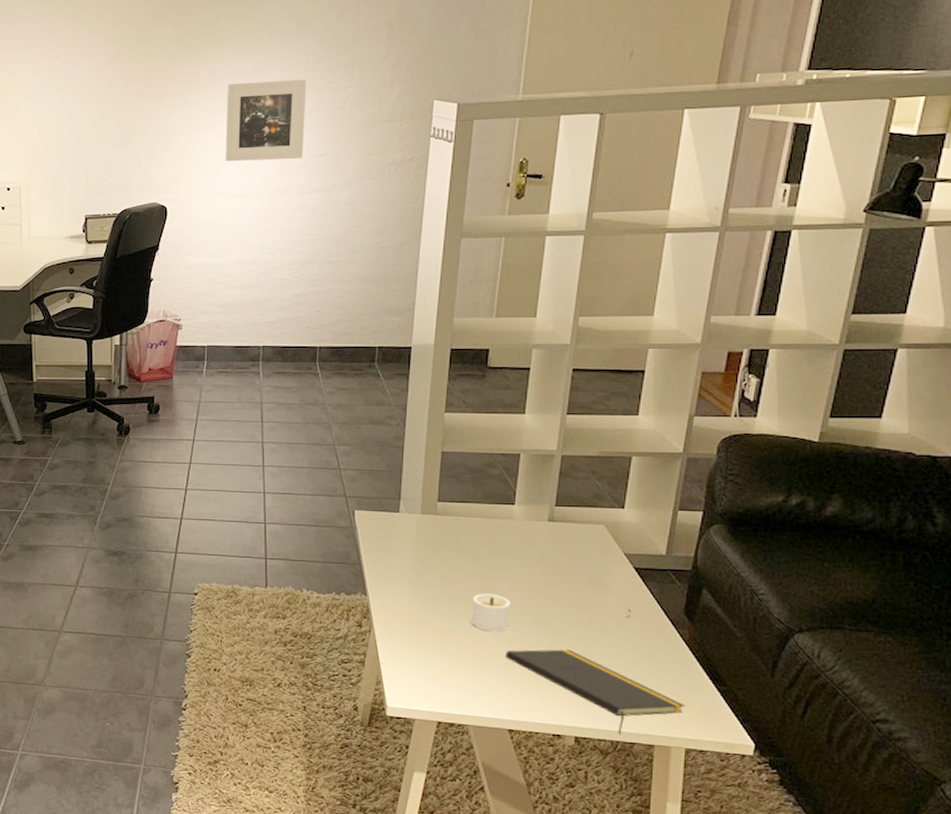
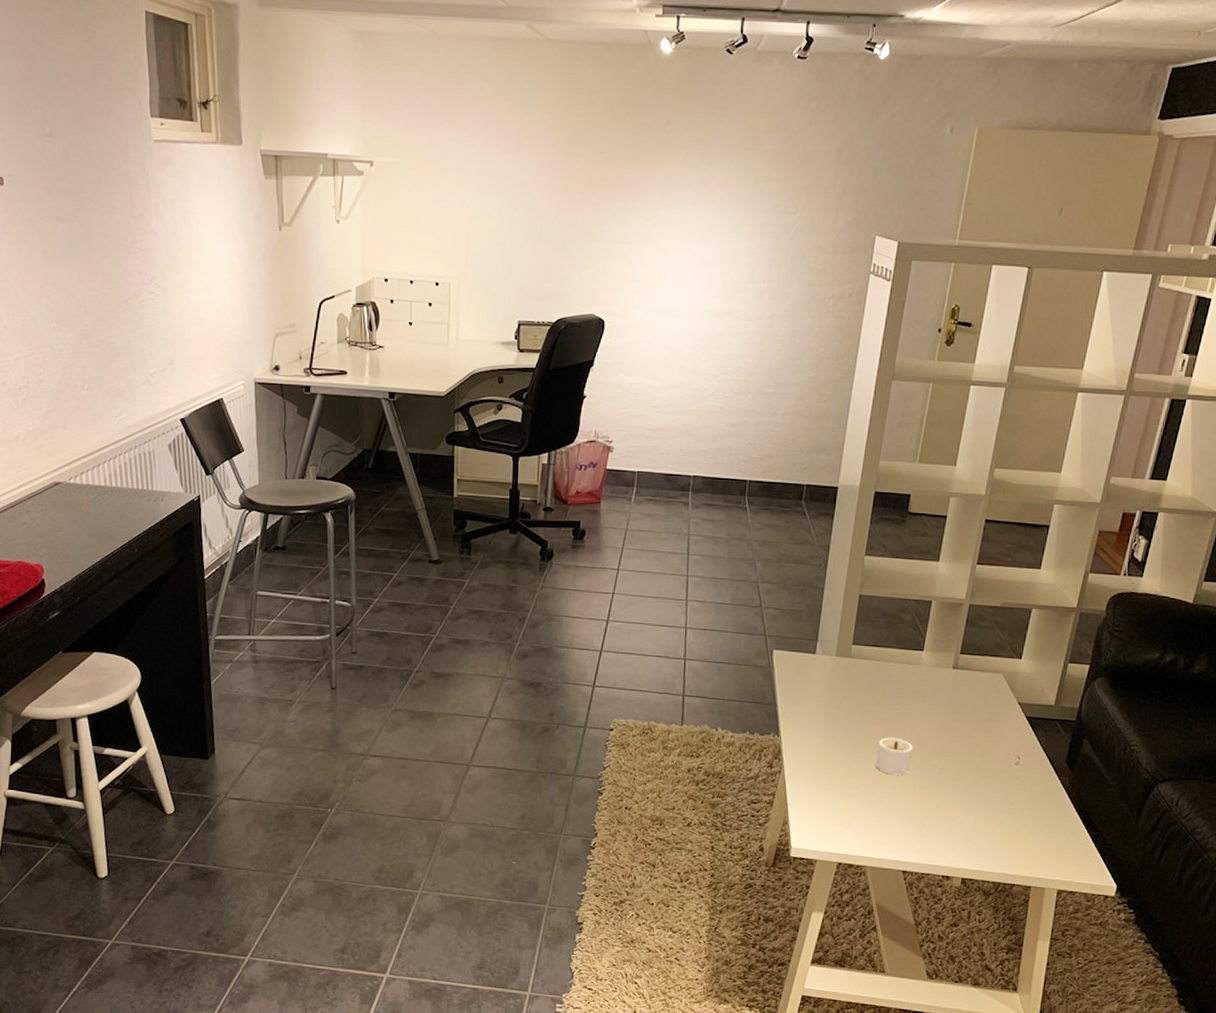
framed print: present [225,79,307,162] -> none [667,195,754,283]
notepad: present [506,649,686,734] -> none [905,793,1061,876]

